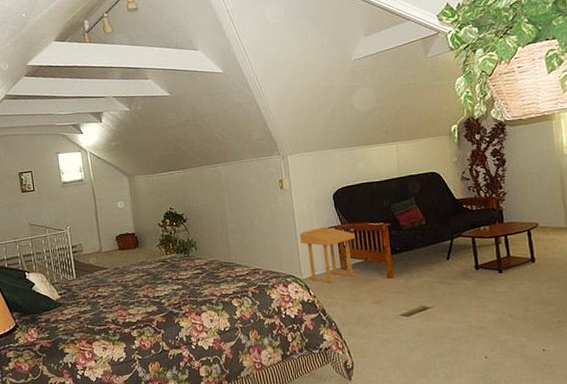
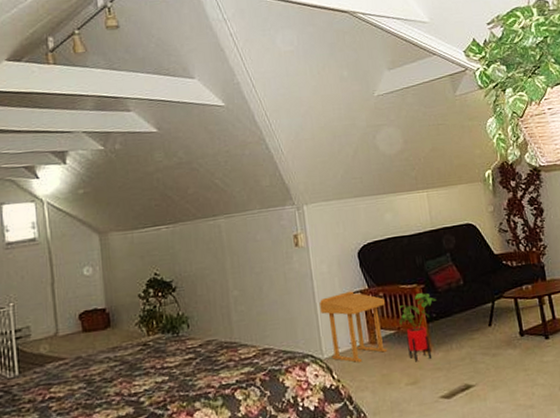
house plant: none [367,230,401,286] -> present [399,293,437,362]

